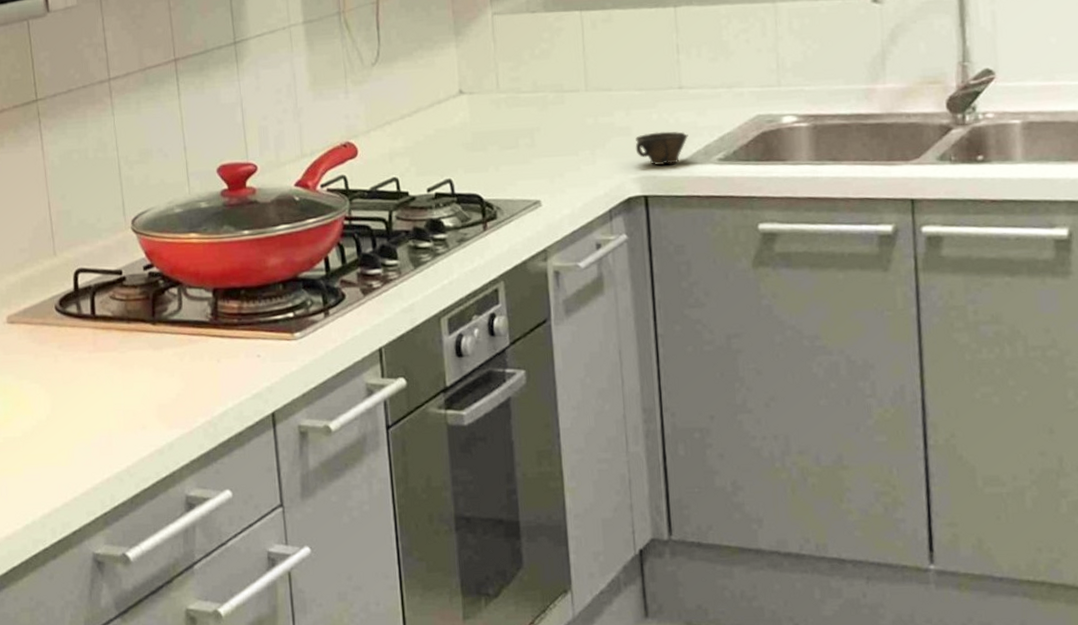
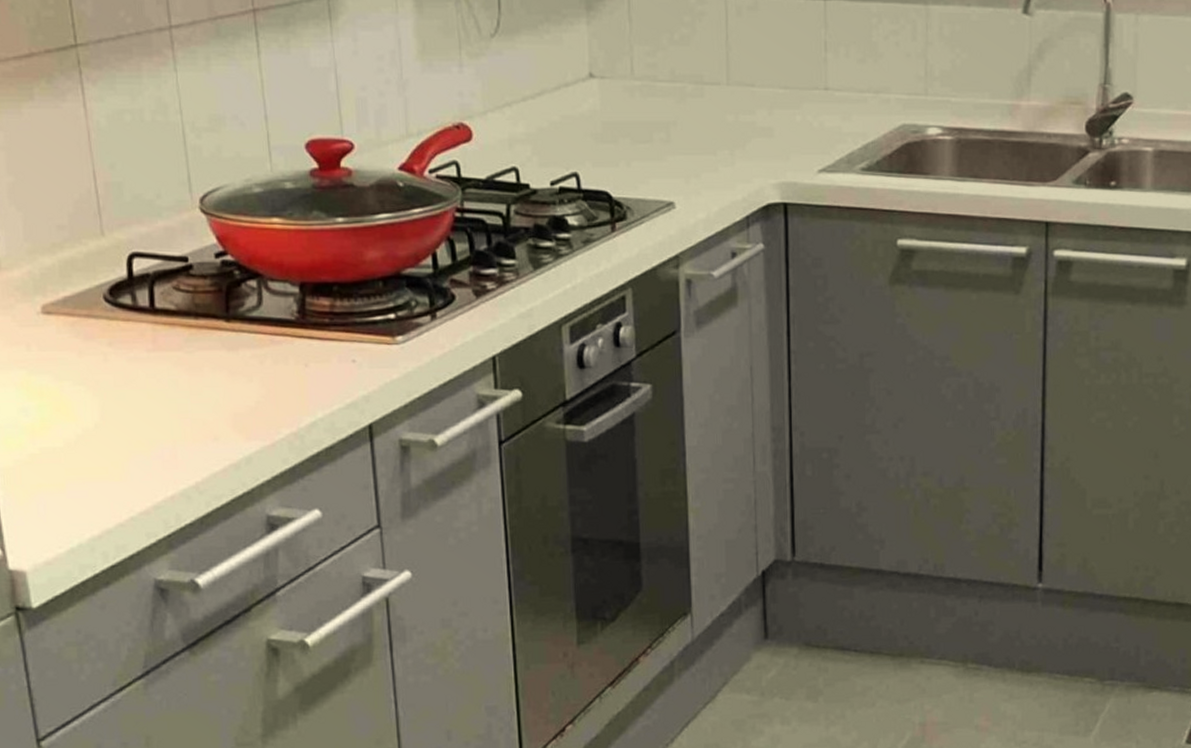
cup: present [635,131,688,165] -> none [776,135,832,171]

